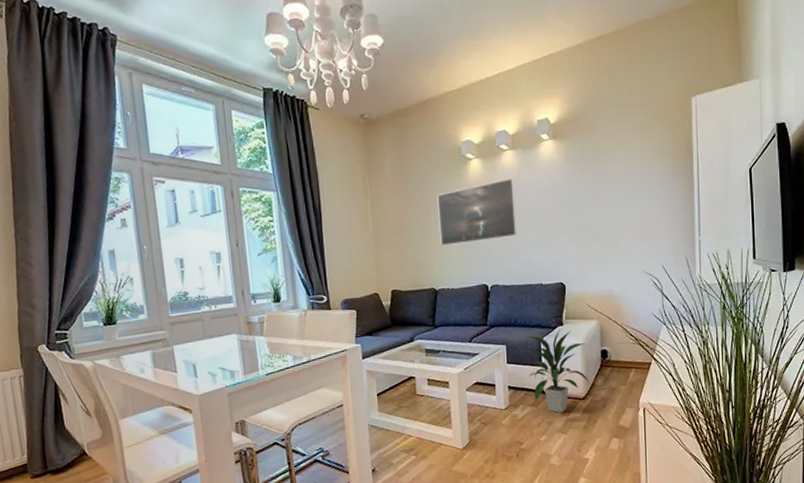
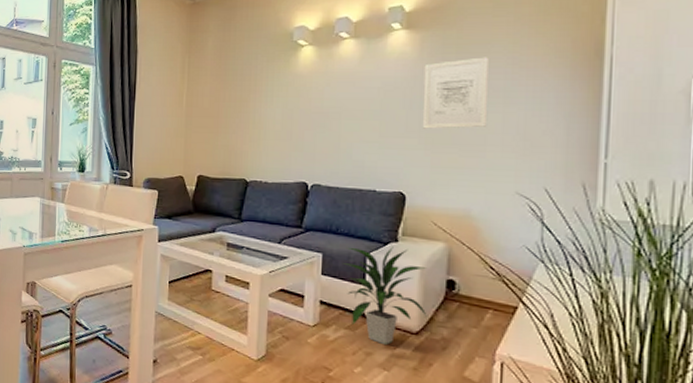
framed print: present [437,177,518,246] -> none [258,69,353,136]
wall art: none [569,160,619,226] -> present [422,57,489,129]

